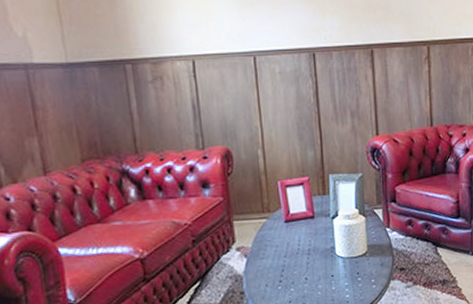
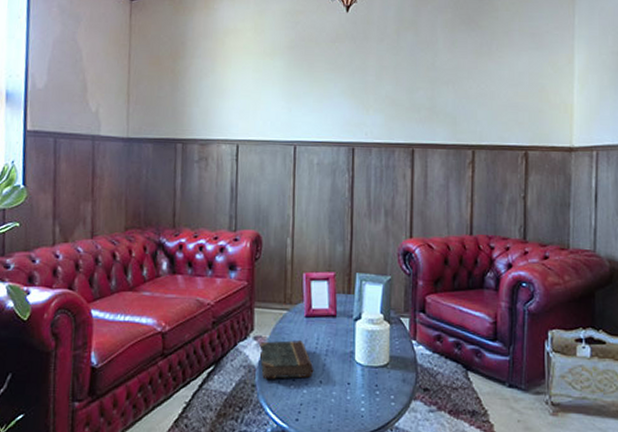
book: none [243,244,299,285] -> present [259,339,314,379]

